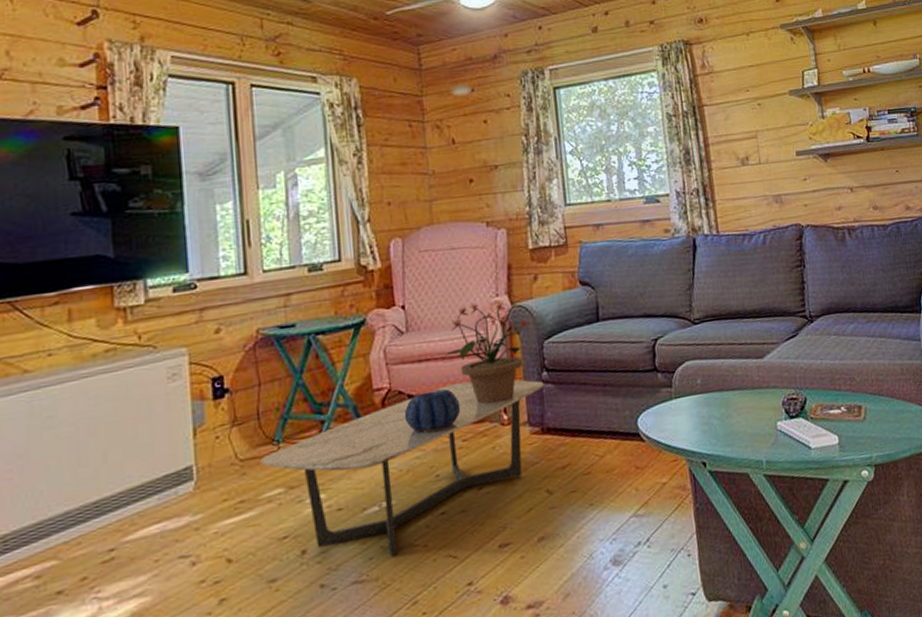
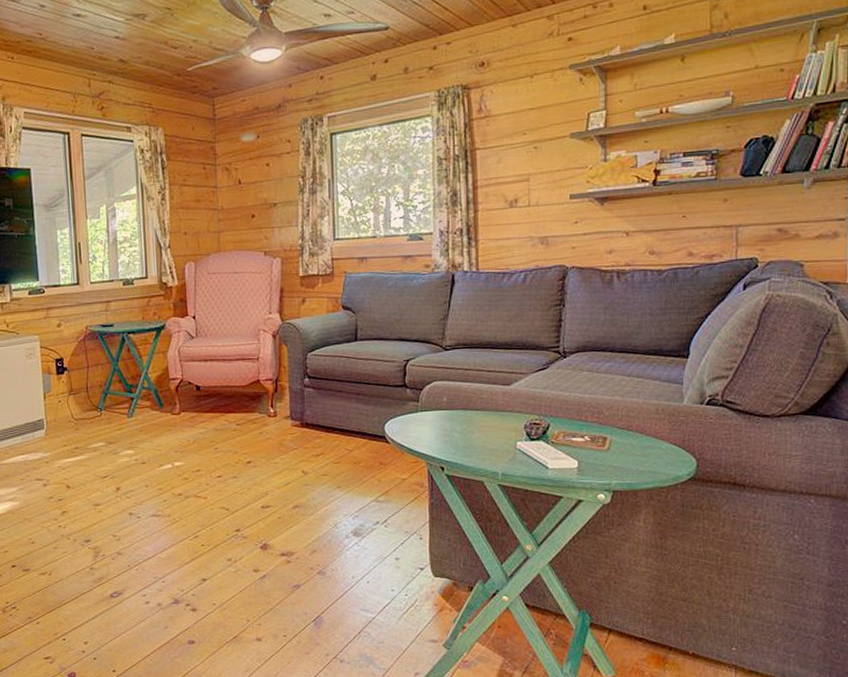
coffee table: present [261,380,545,557] -> none [89,380,306,502]
decorative bowl: present [404,389,461,433] -> none [192,384,237,415]
potted plant: present [444,301,530,405] -> none [225,318,296,400]

